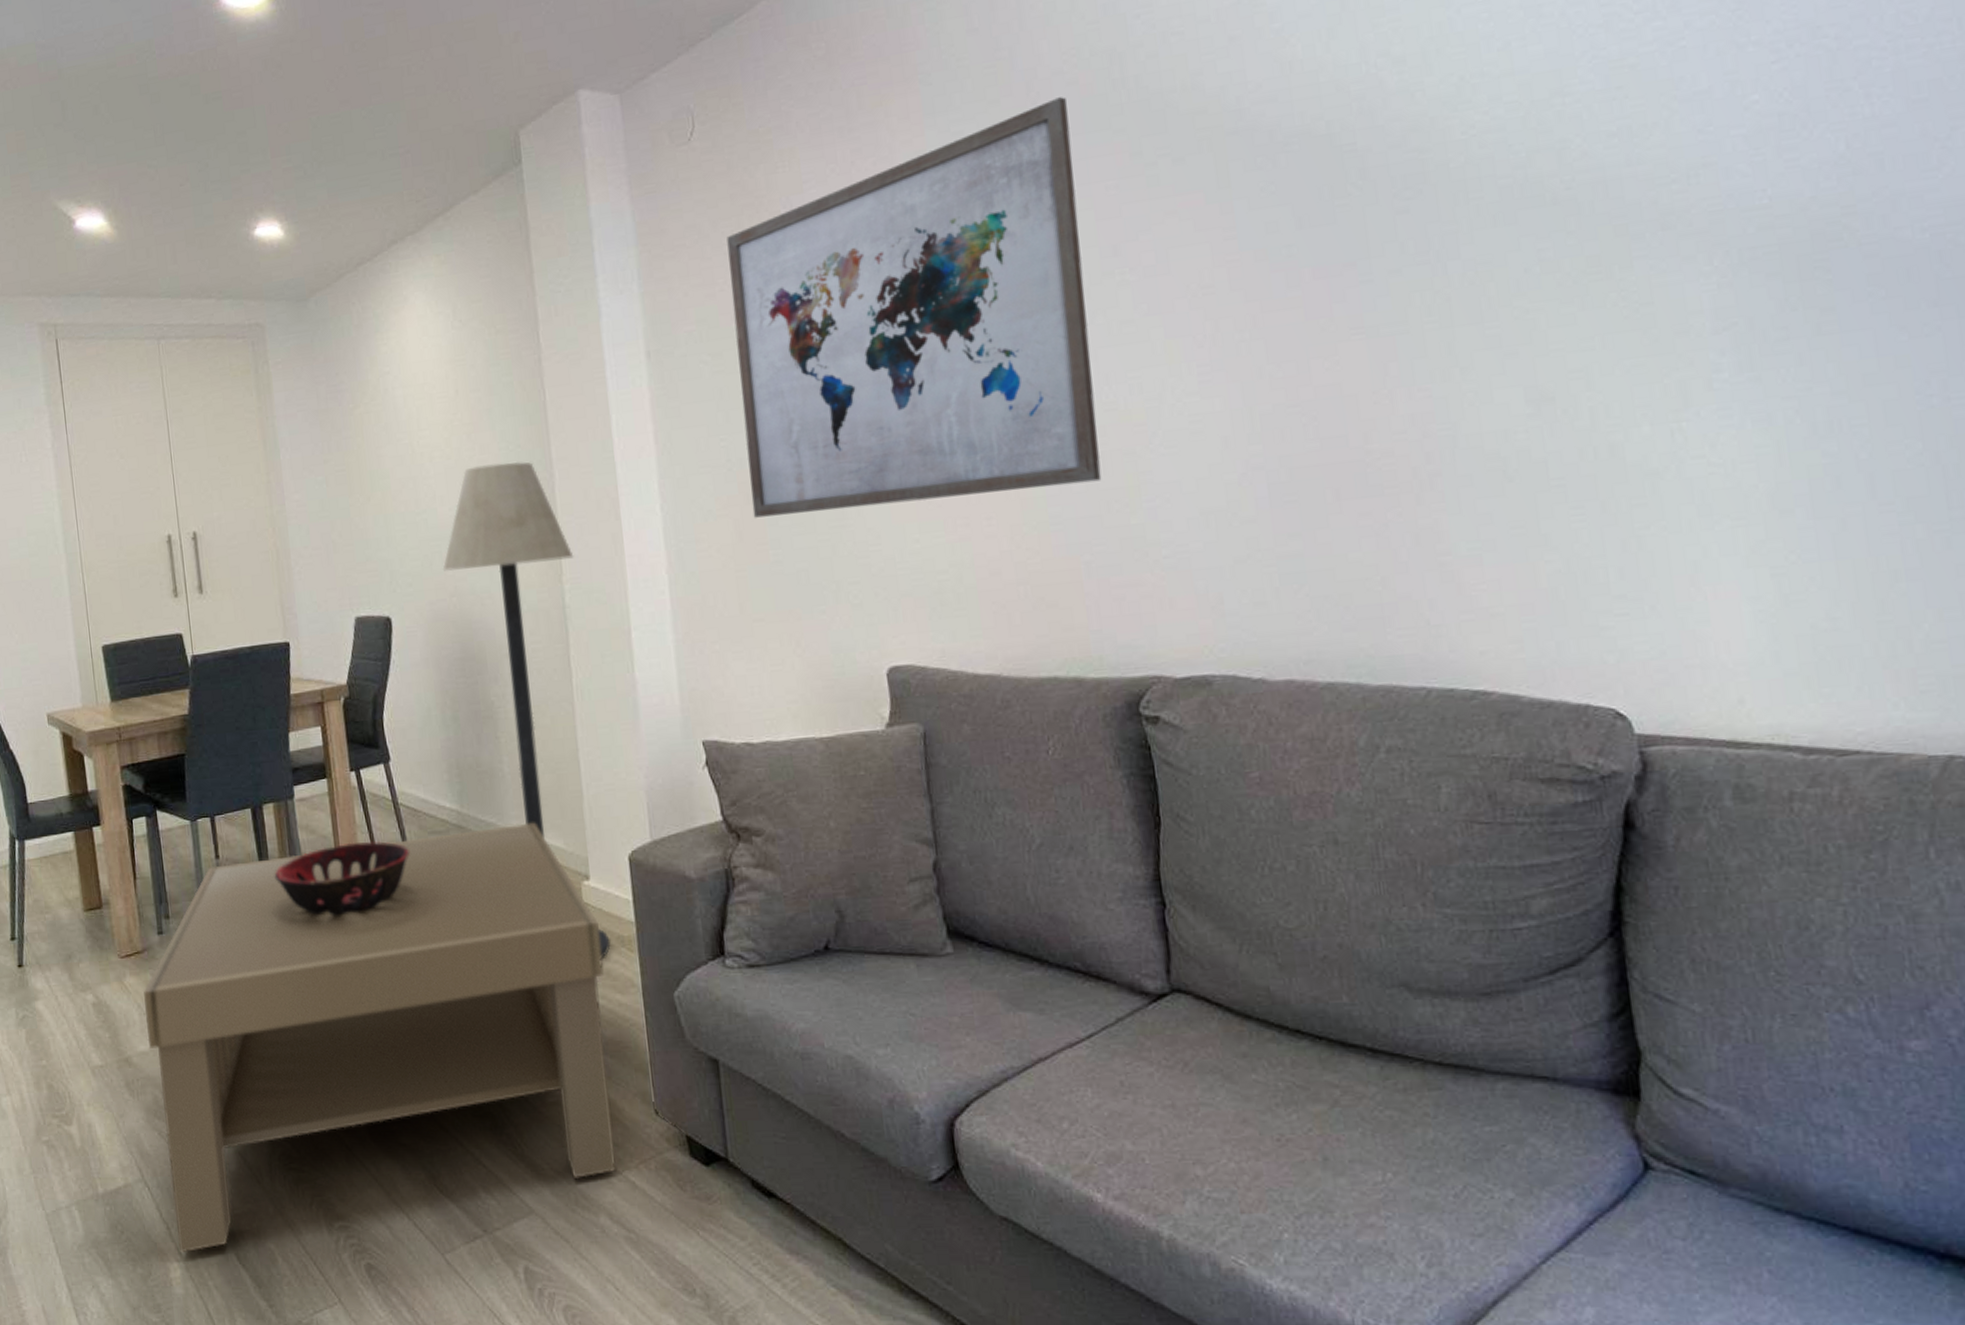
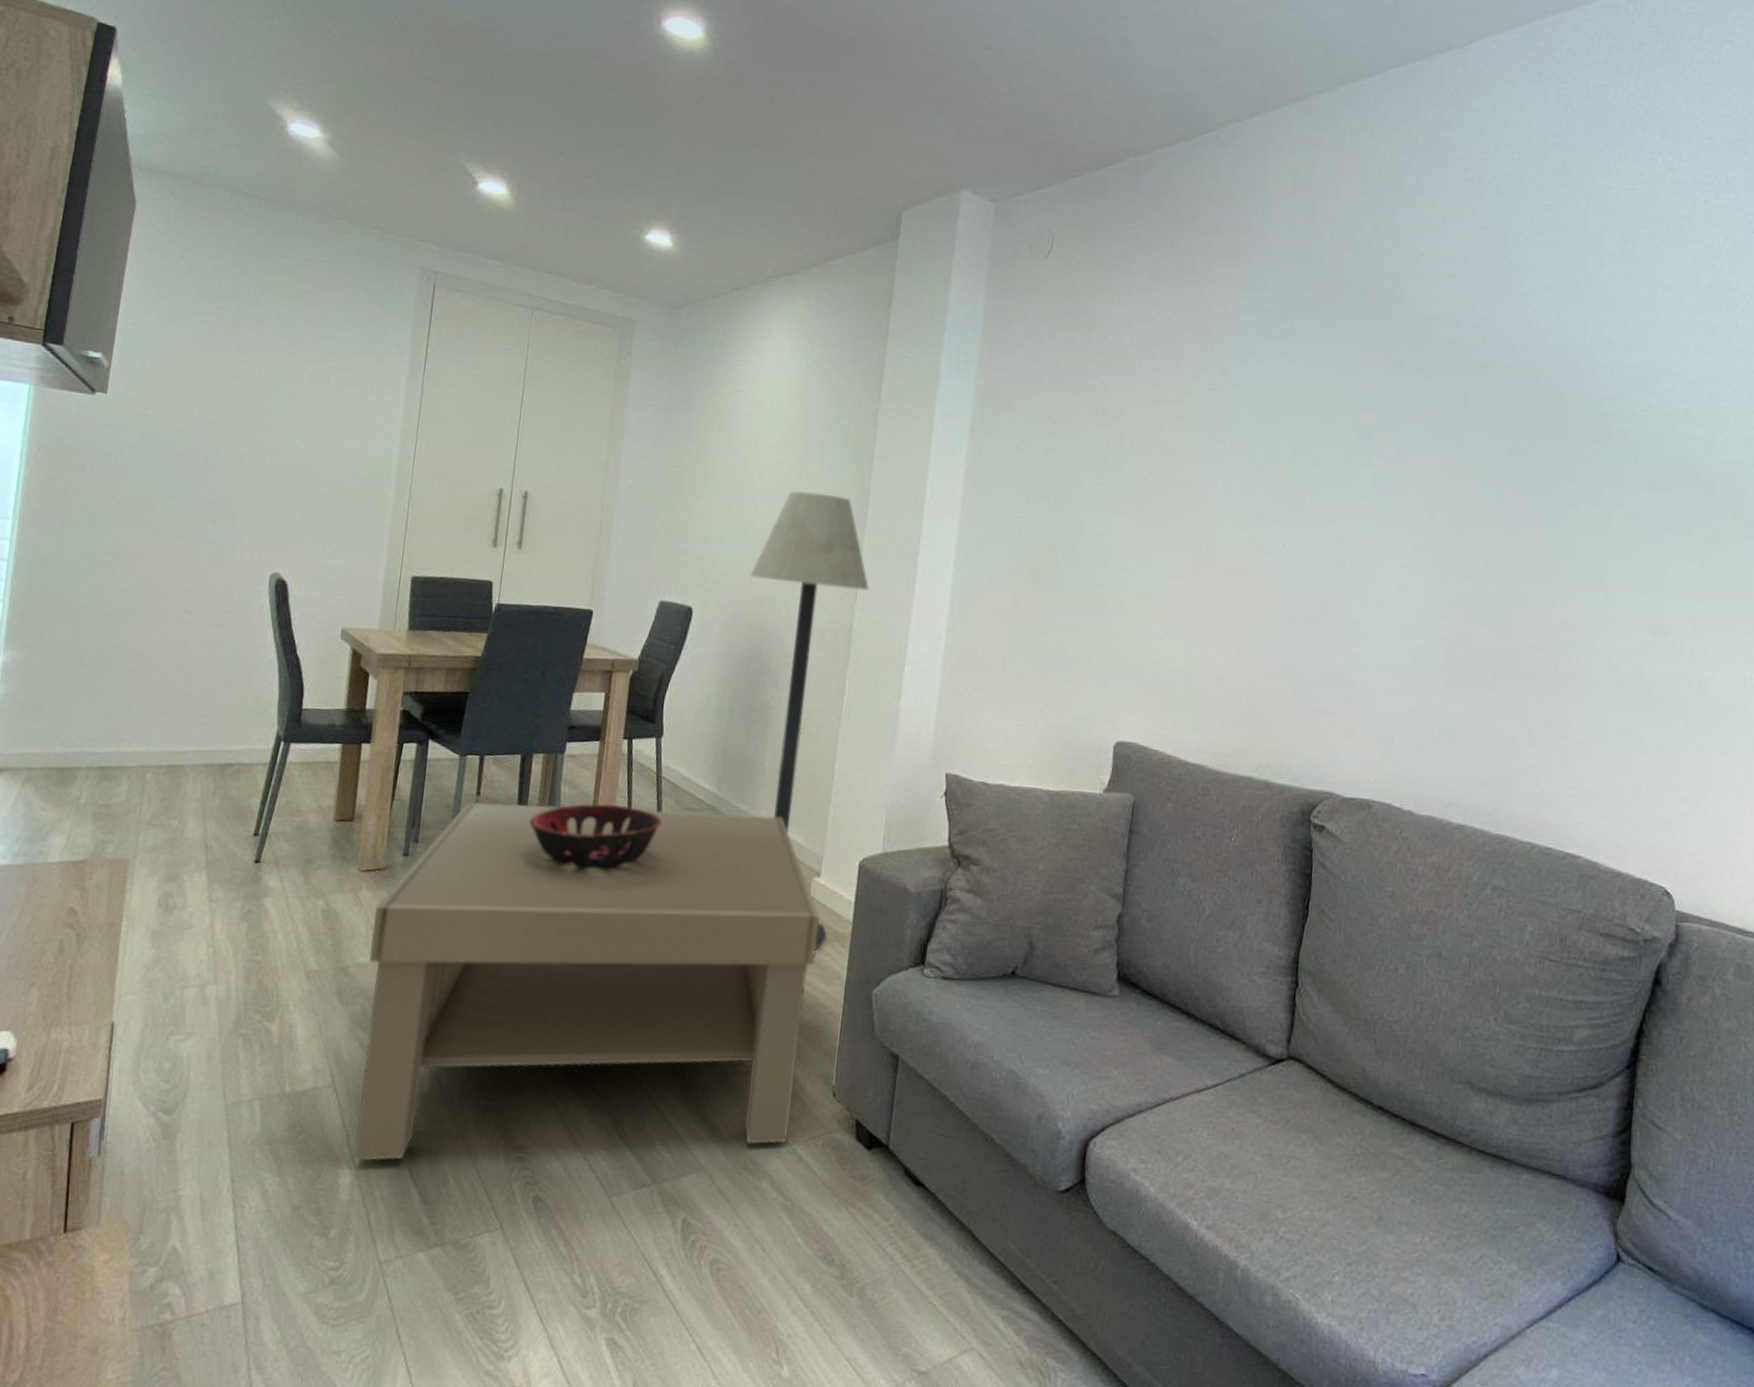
wall art: present [726,97,1102,518] -> none [1031,301,1355,622]

